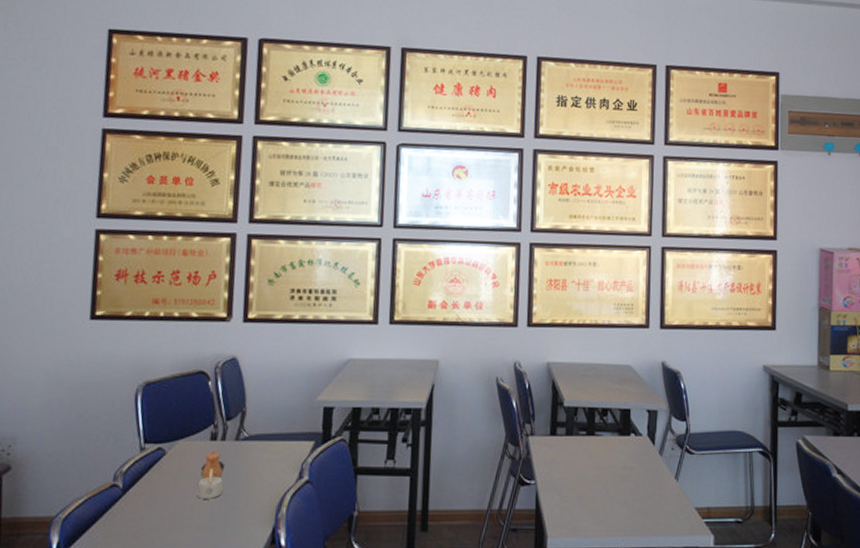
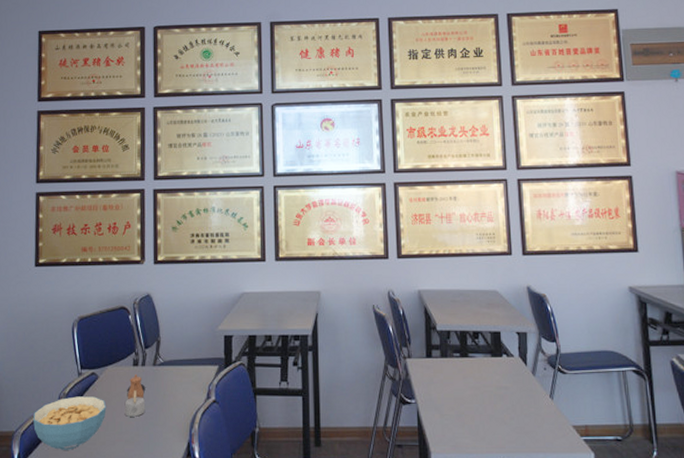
cereal bowl: none [79,475,175,538] -> present [33,396,107,450]

